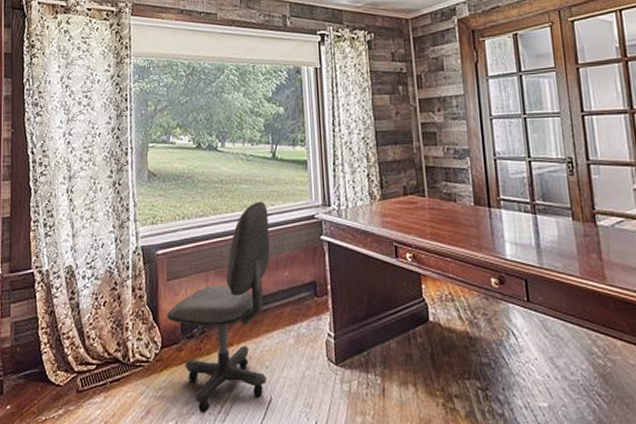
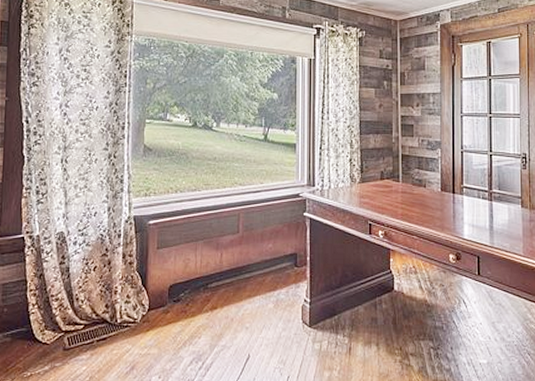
office chair: present [166,201,270,413] -> none [154,179,257,369]

